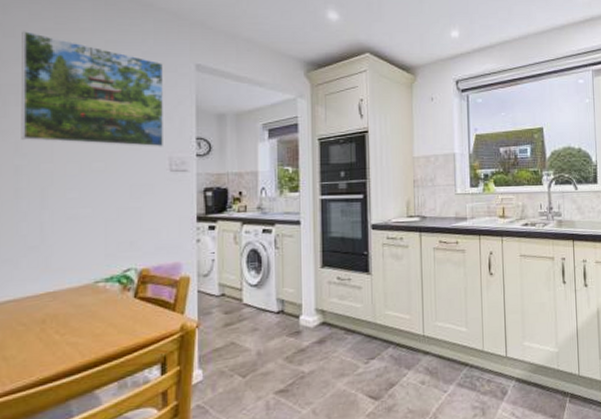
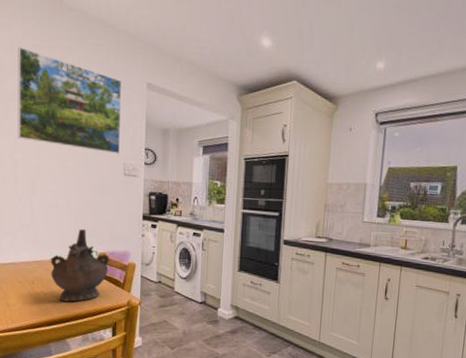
ceremonial vessel: none [69,243,155,341] -> present [50,229,110,302]

